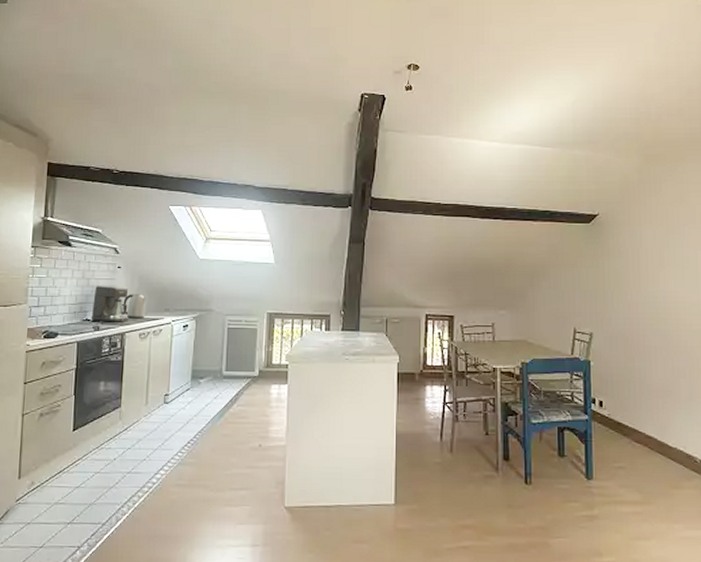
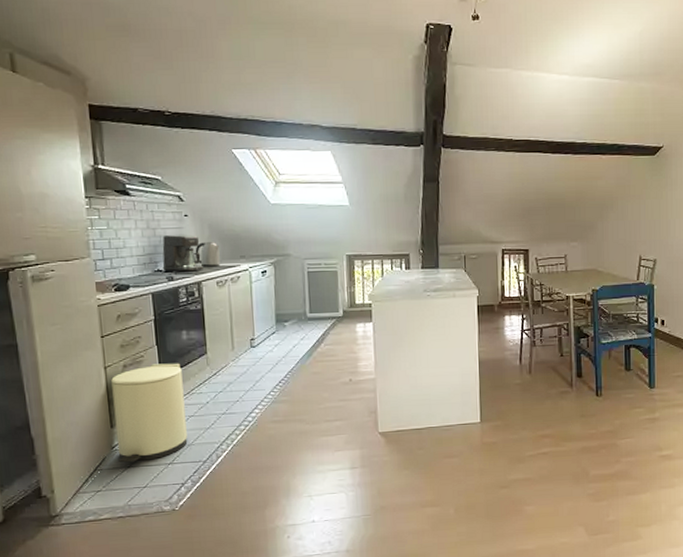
pedal bin: none [20,414,95,518] -> present [111,363,188,463]

